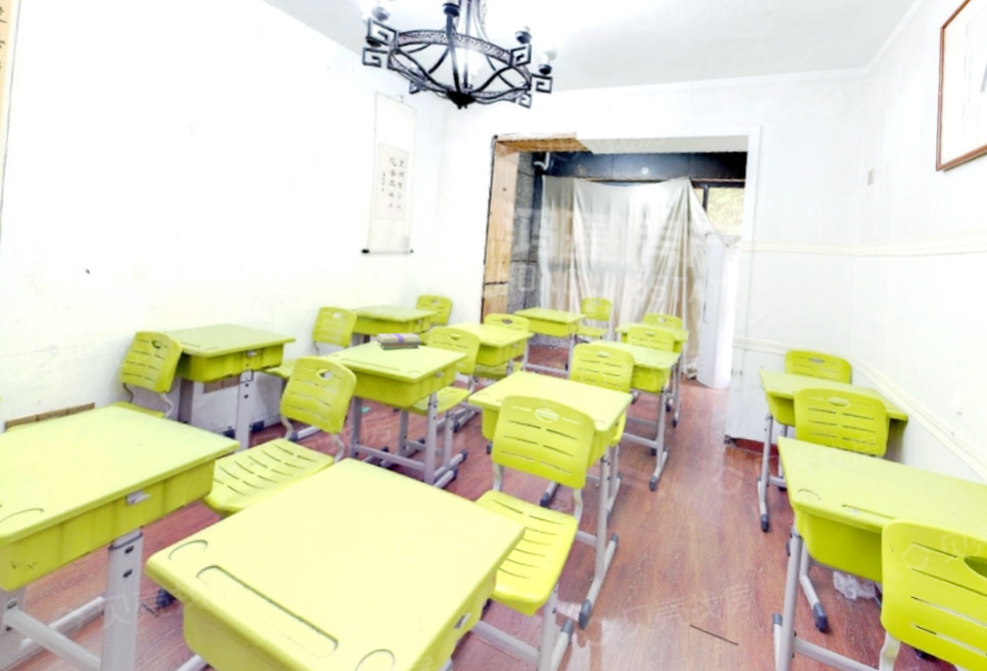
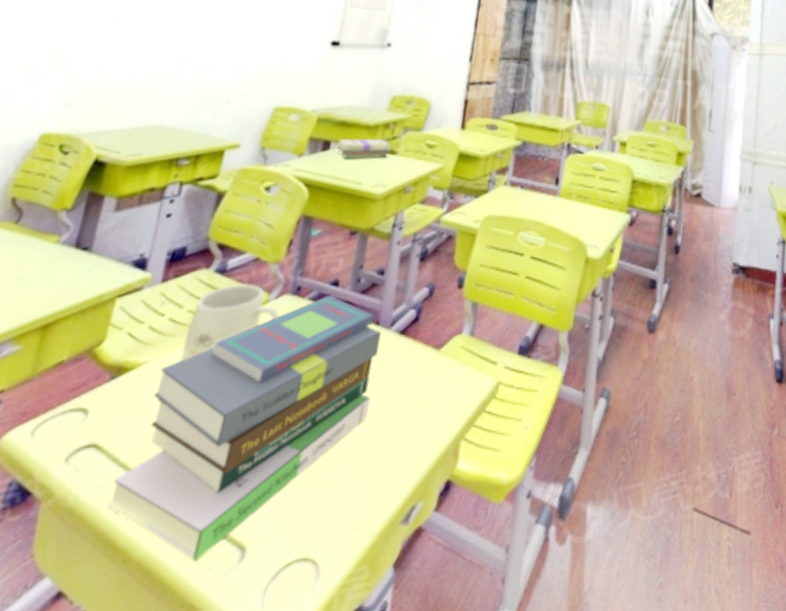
books: none [232,459,427,648] -> present [107,296,382,561]
mug: none [270,449,343,507] -> present [180,283,279,360]

